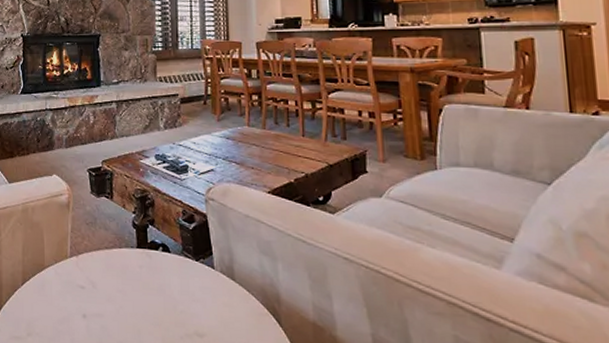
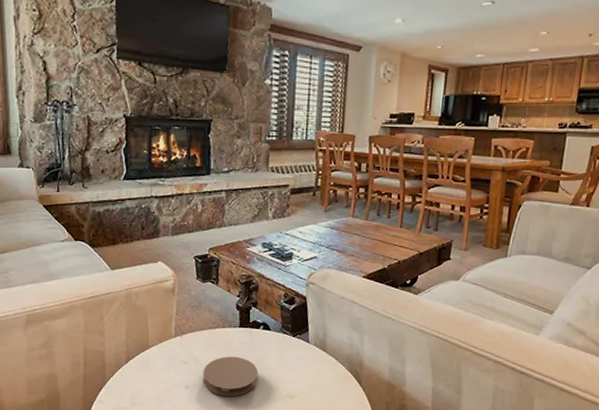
coaster: none [100,281,161,331] -> present [202,356,259,397]

